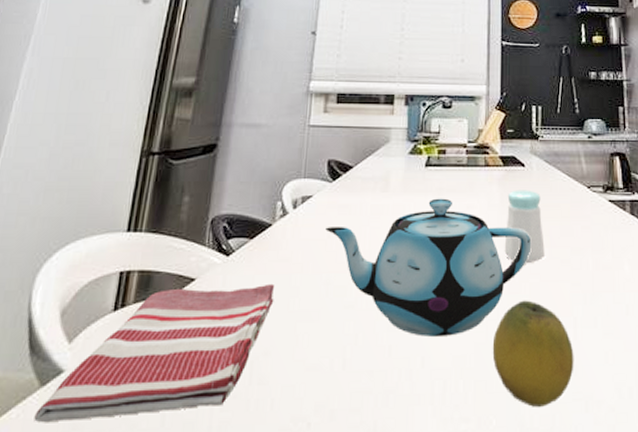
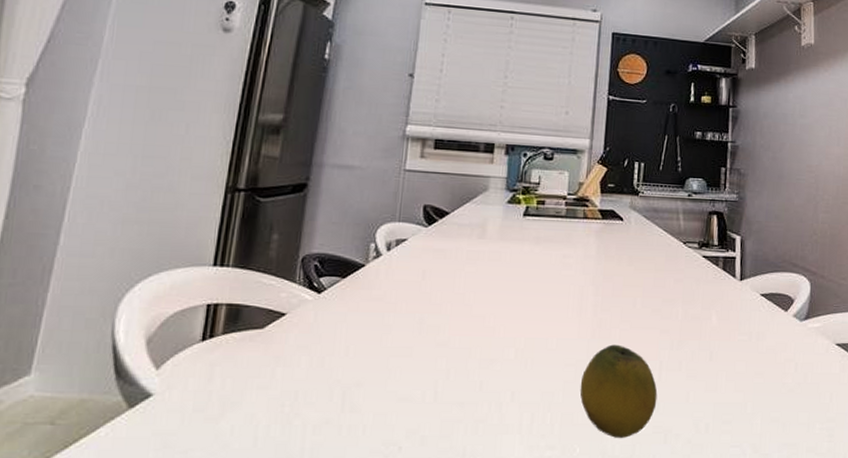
dish towel: present [34,283,275,423] -> none [124,321,368,441]
teapot: present [325,198,532,337] -> none [420,247,625,374]
salt shaker: present [504,190,545,263] -> none [597,242,637,311]

